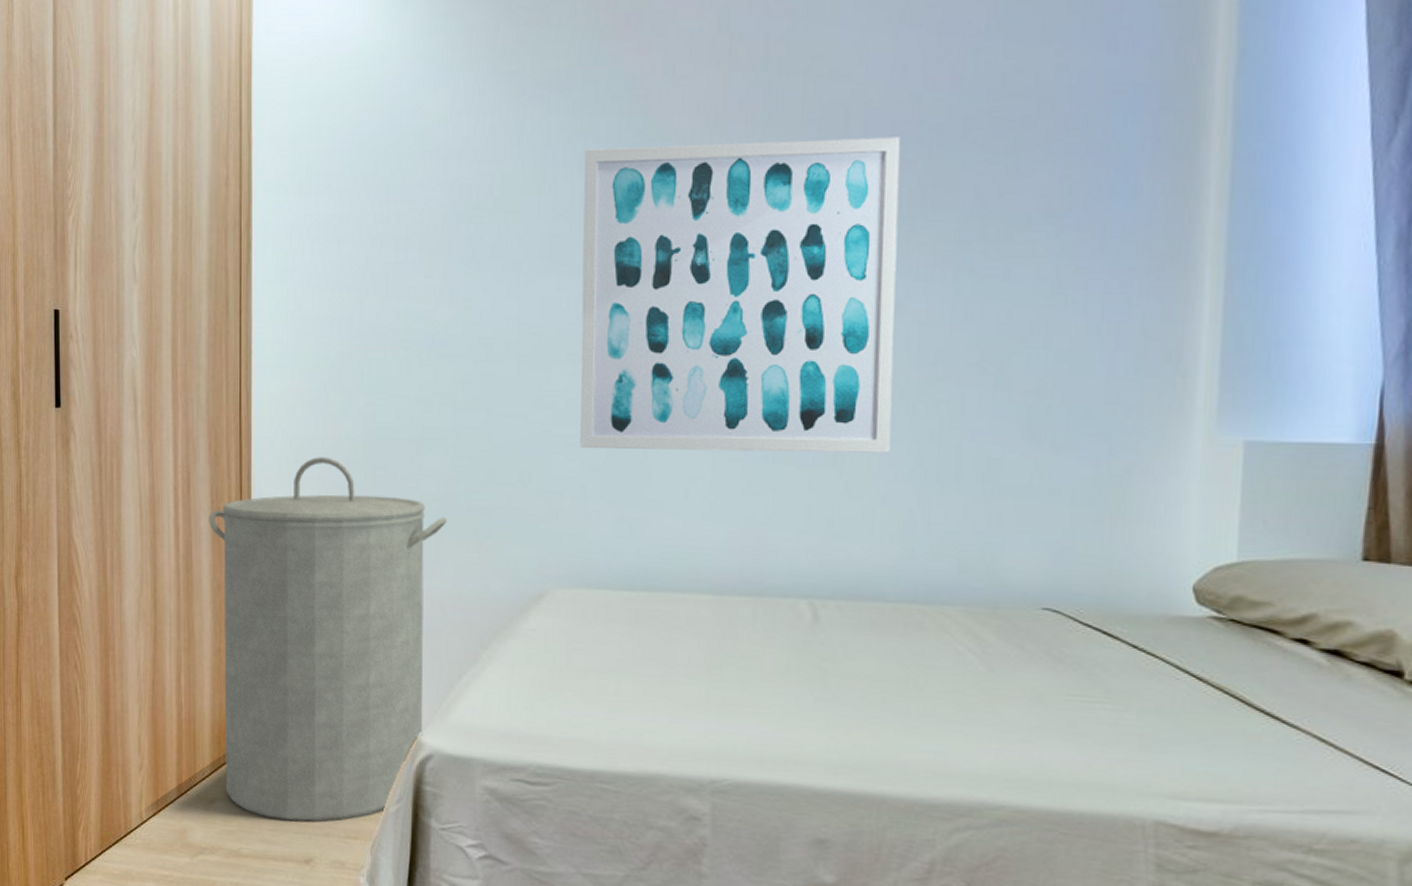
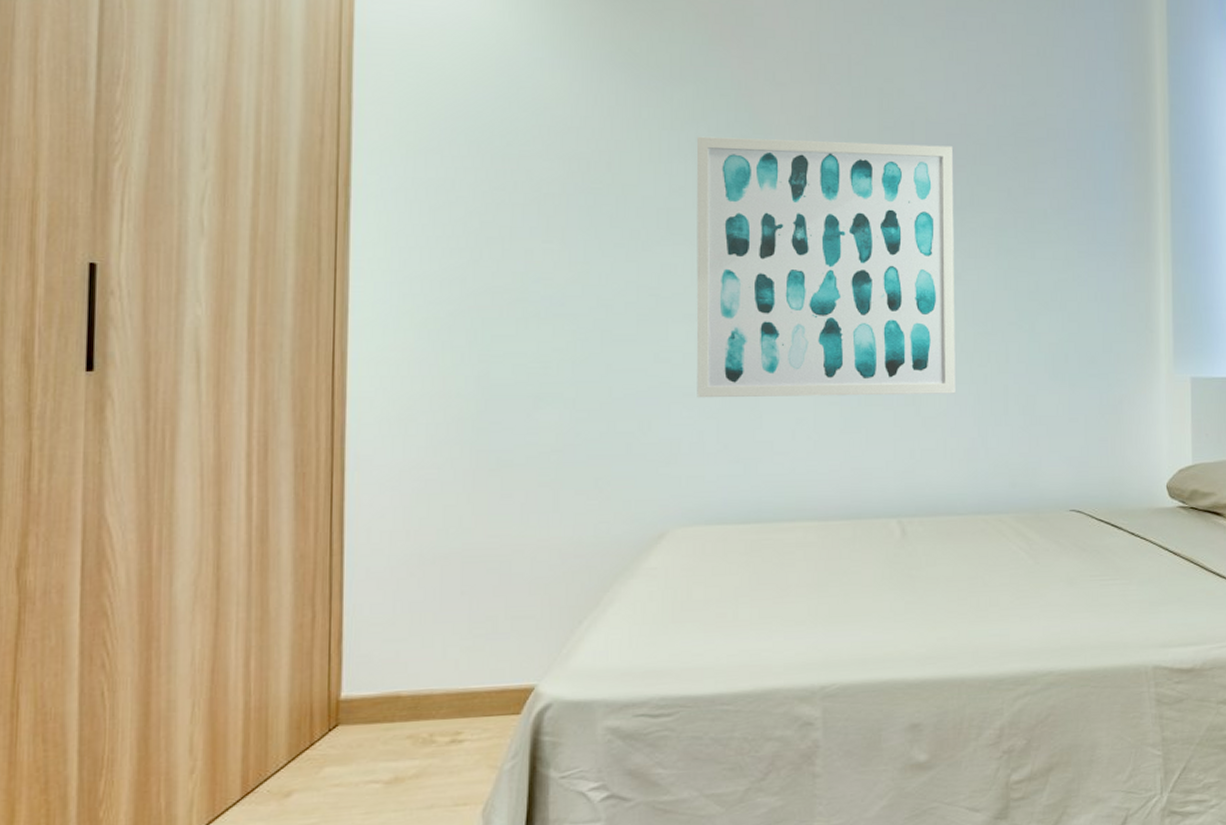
laundry hamper: present [209,457,448,822] -> none [291,415,567,801]

